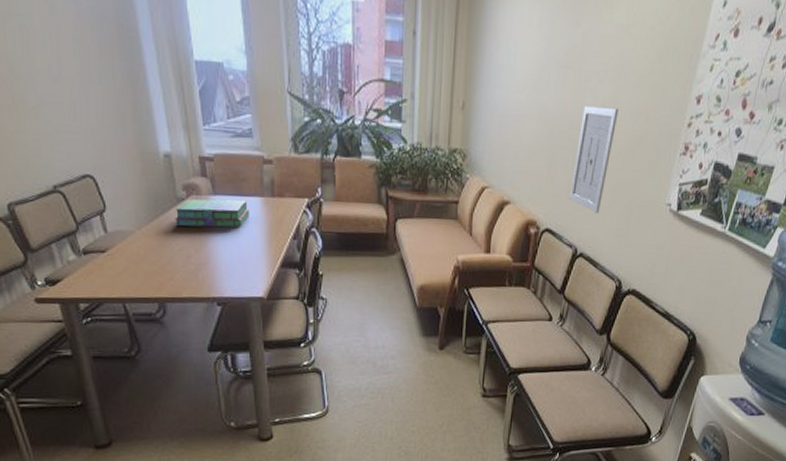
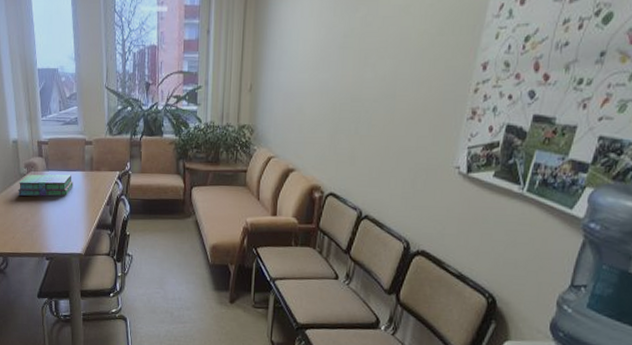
wall art: present [569,105,619,213] -> none [352,80,400,178]

